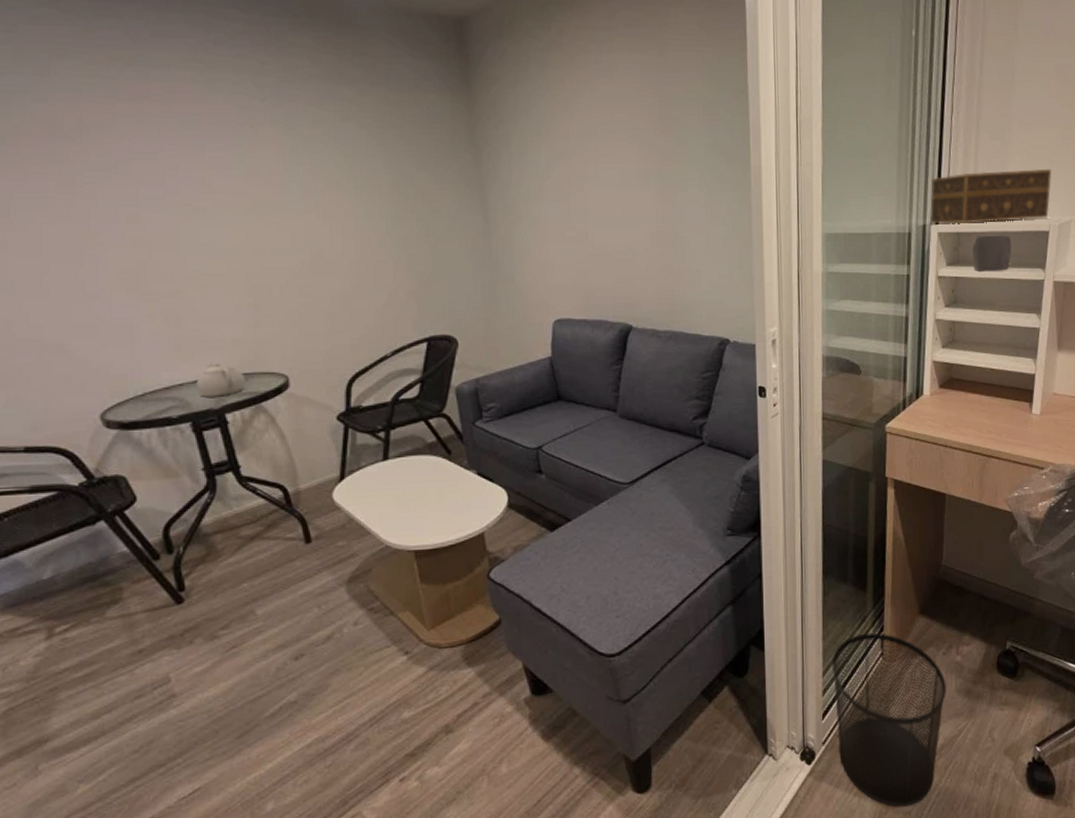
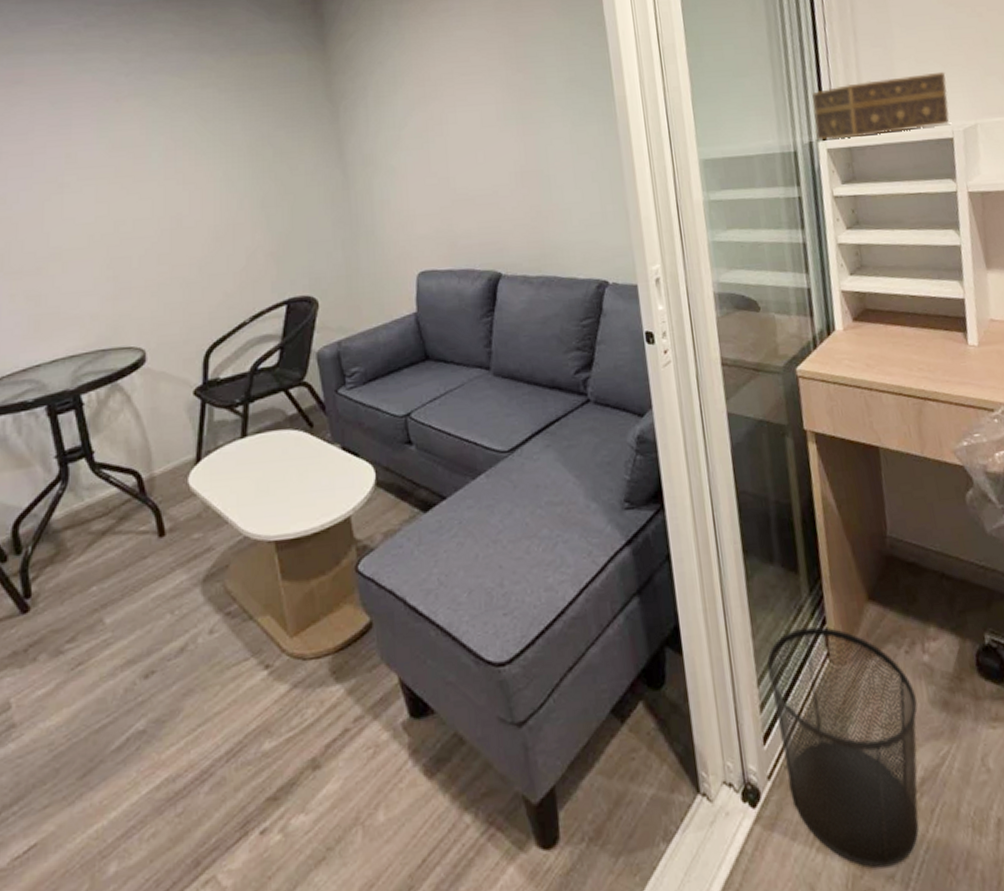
teapot: present [197,362,247,397] -> none [54,339,103,378]
mug: present [972,235,1012,271] -> none [868,145,915,188]

